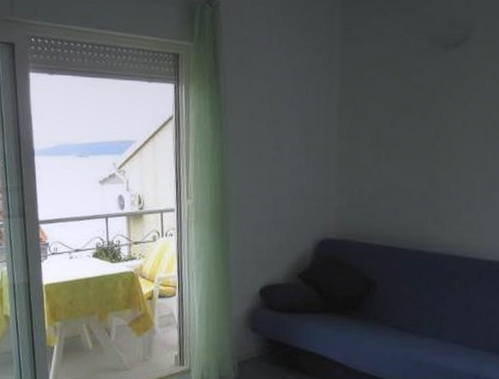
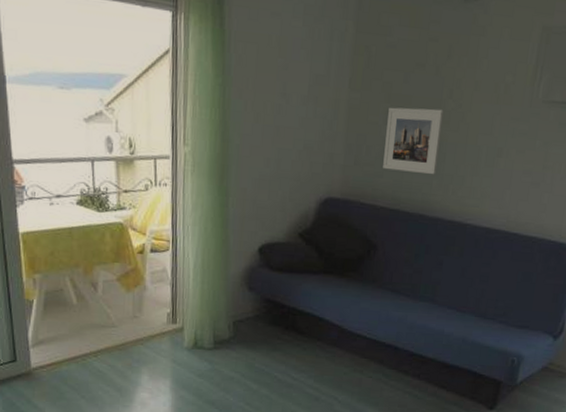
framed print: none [376,149,433,212] -> present [383,107,444,175]

